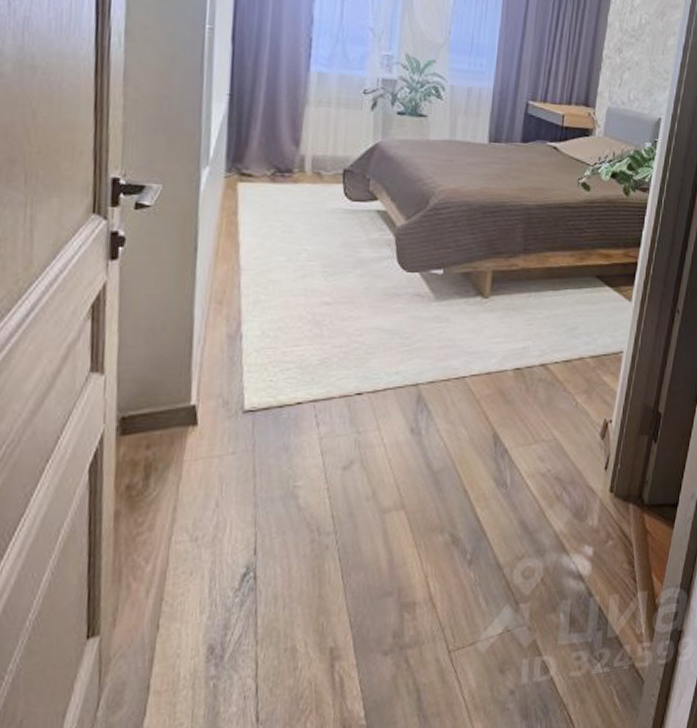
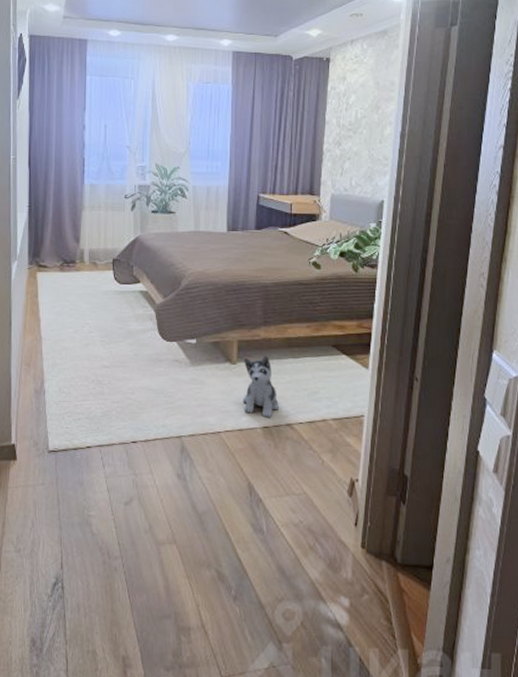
plush toy: none [493,287,534,358] -> present [242,355,279,418]

